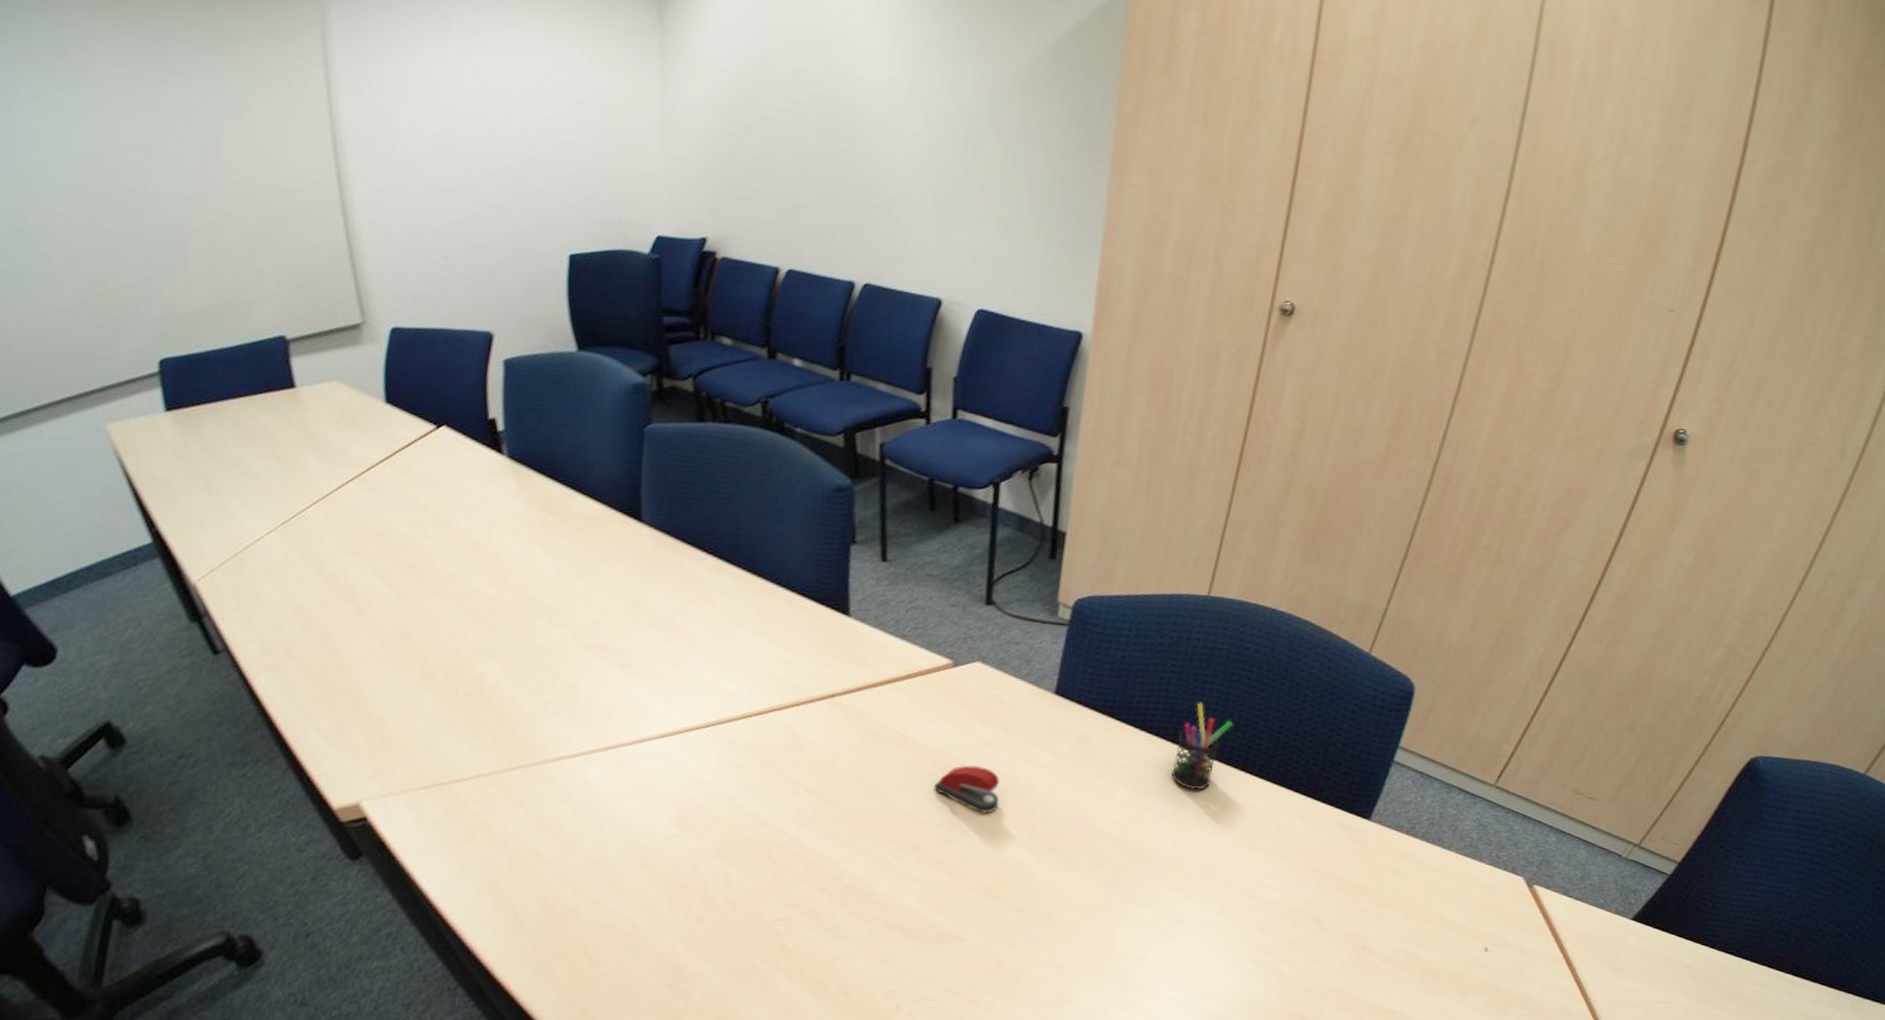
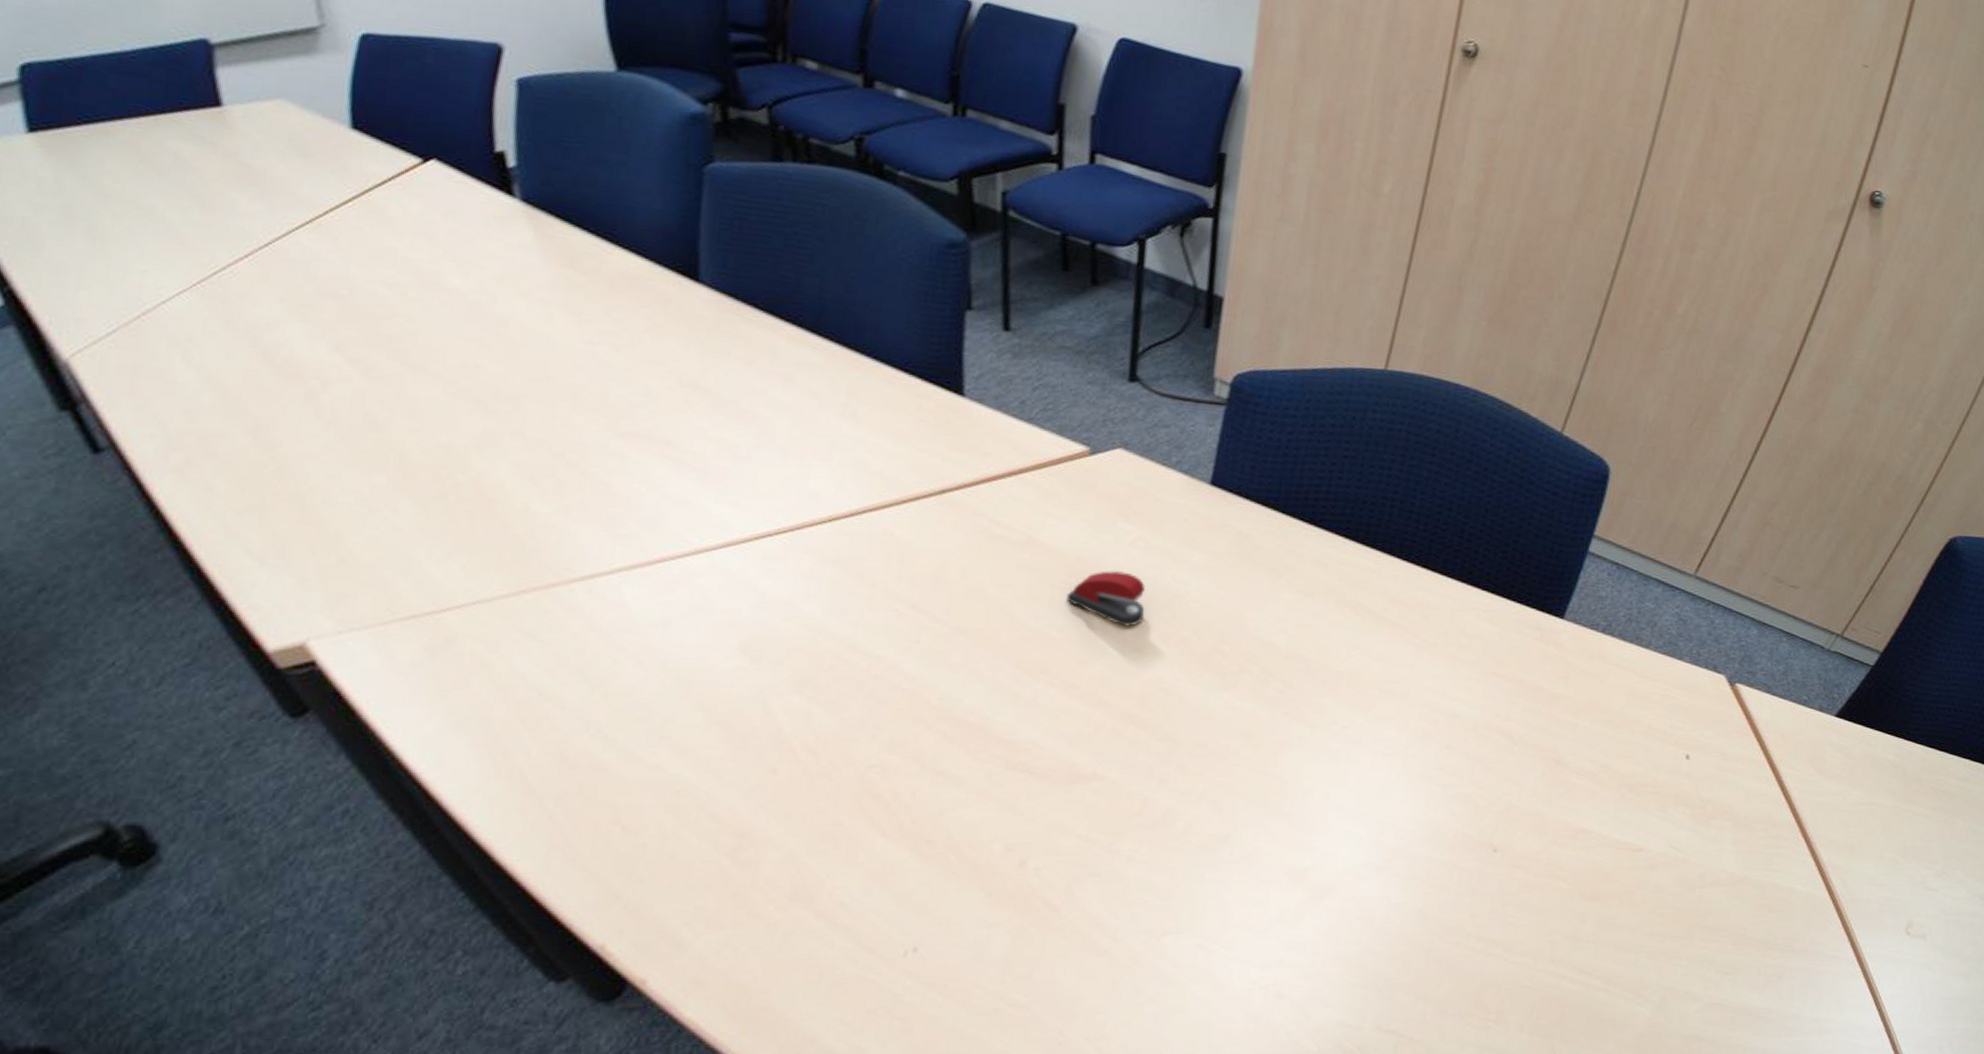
pen holder: present [1171,702,1234,791] -> none [1344,491,1414,592]

